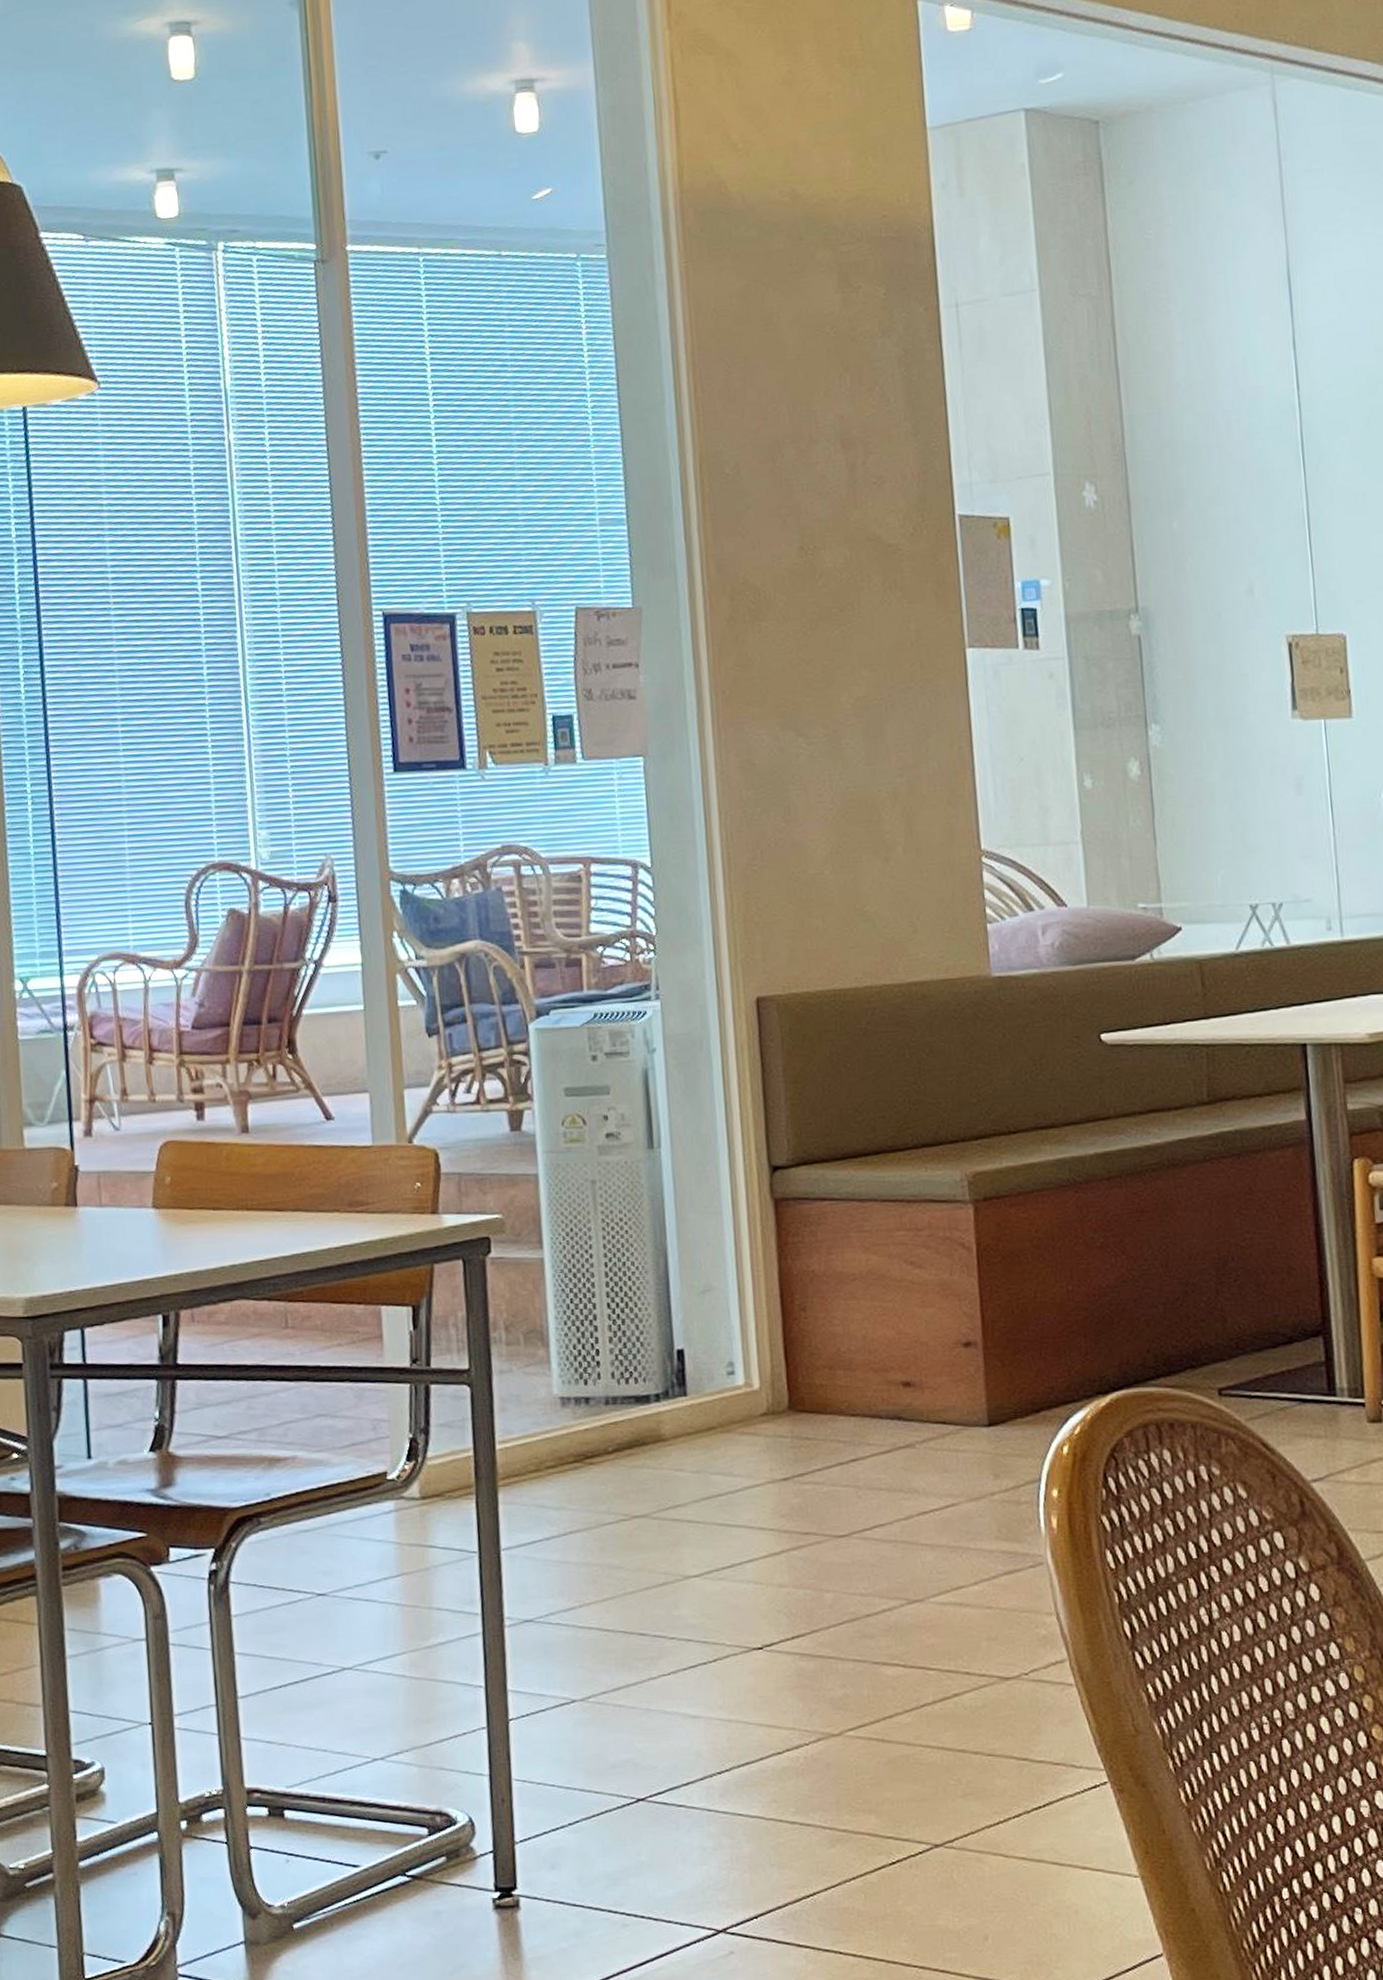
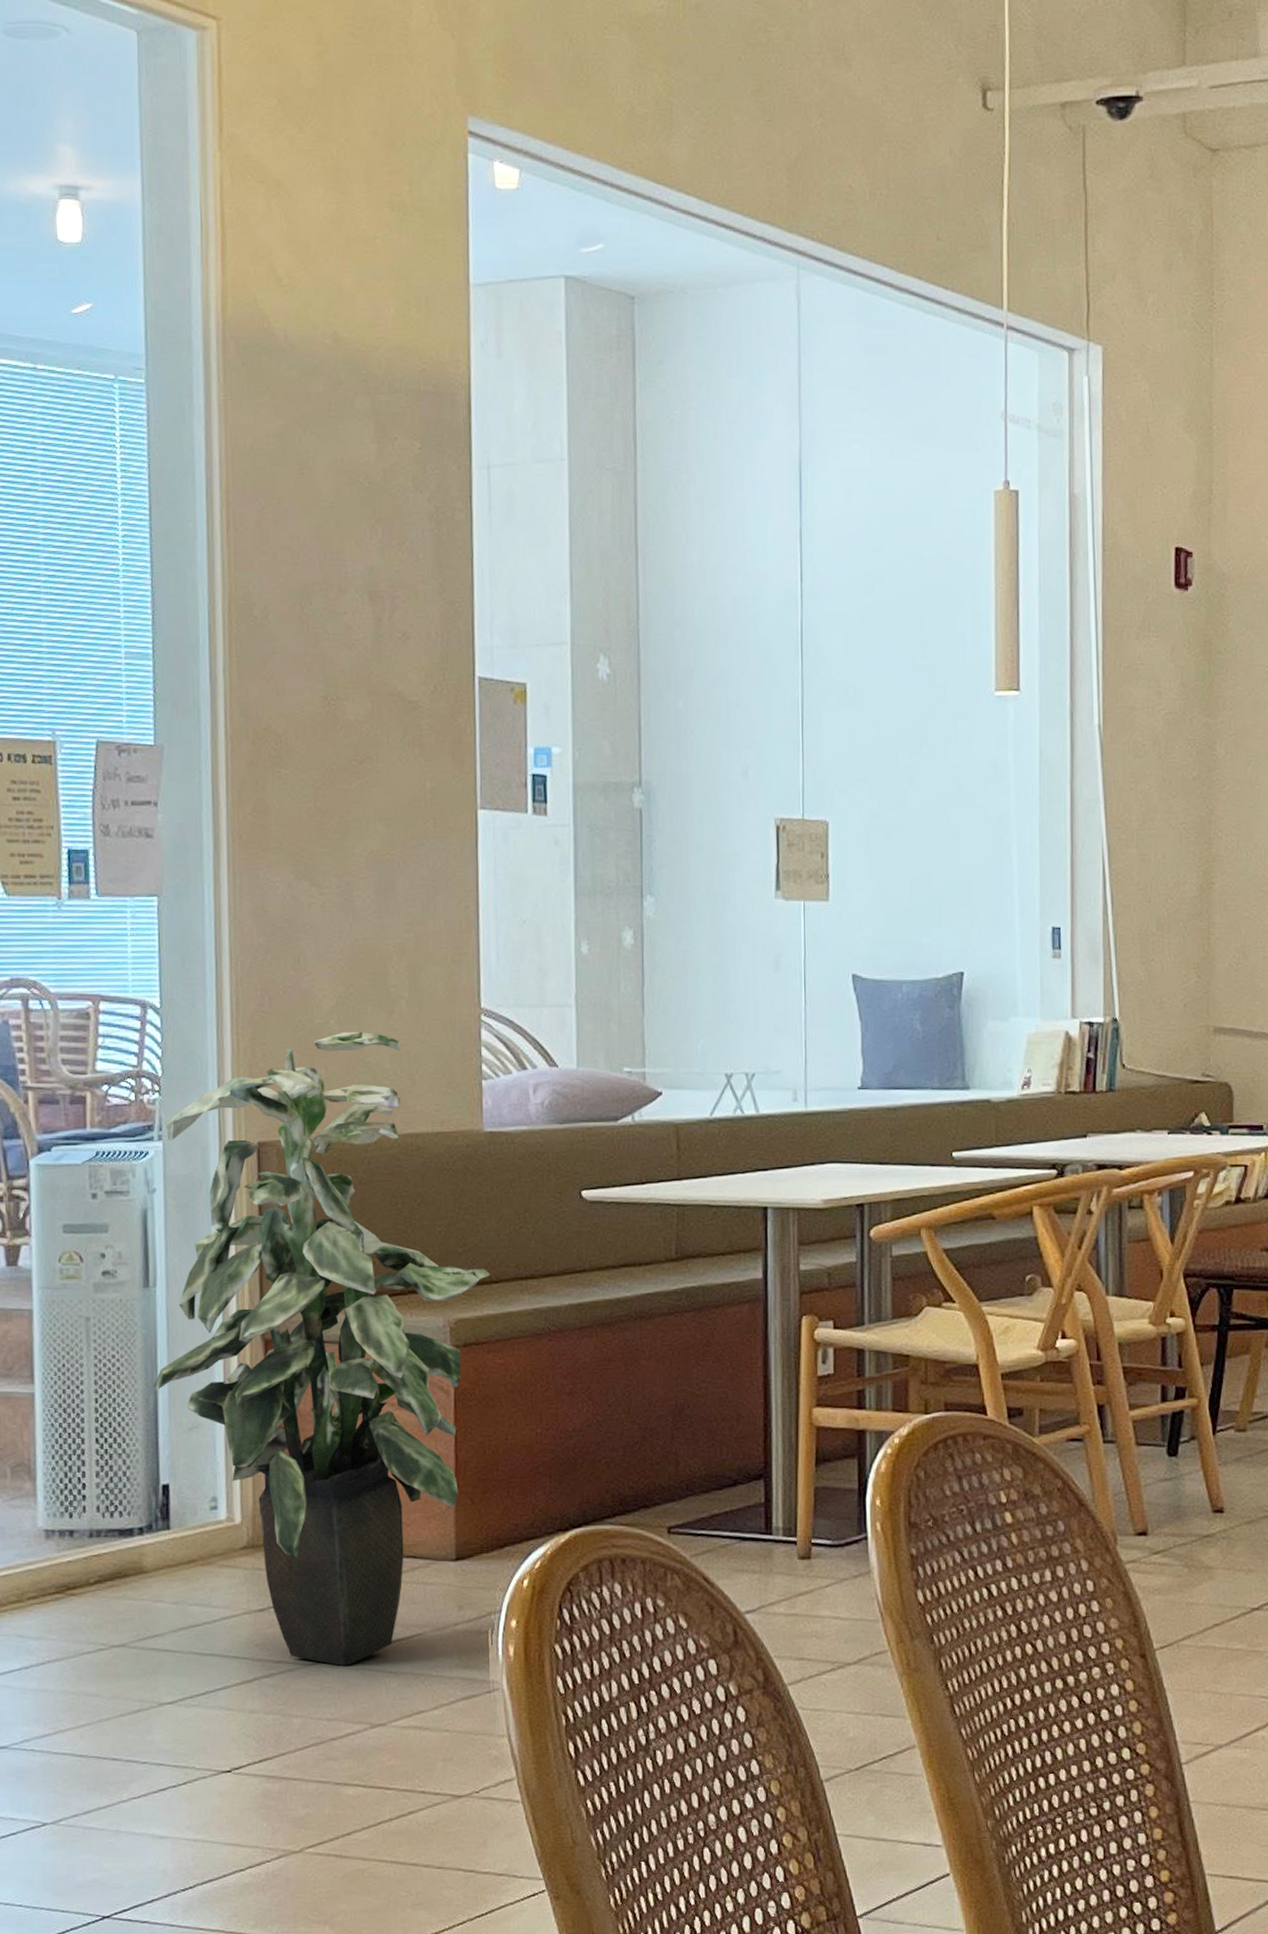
indoor plant: none [662,880,1008,1538] -> present [154,1031,491,1666]

